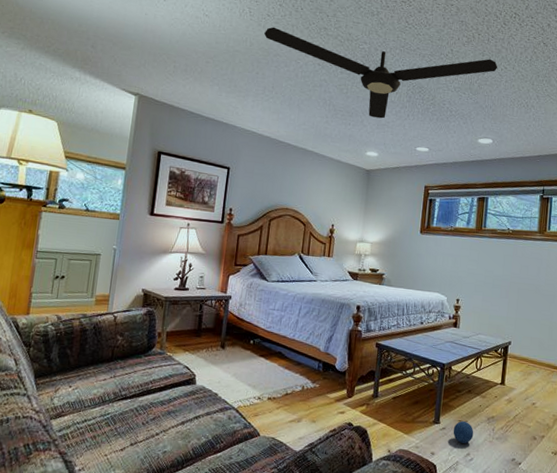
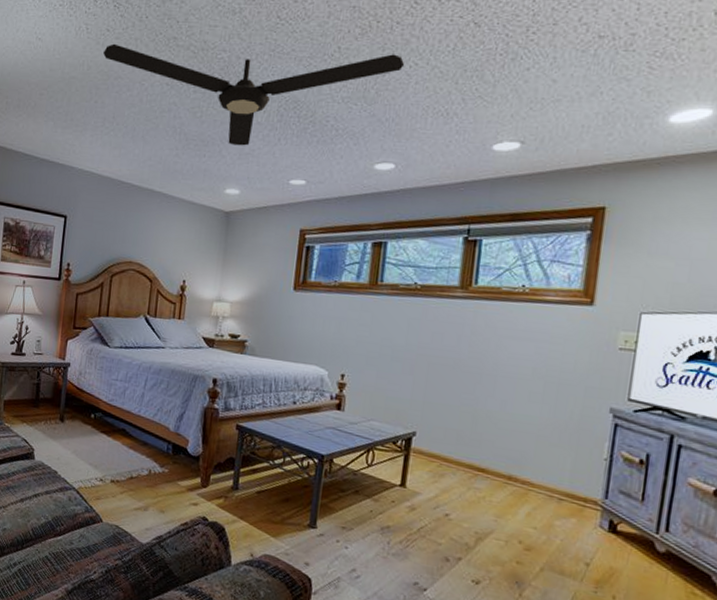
ball: present [453,420,474,444] -> none [333,527,362,557]

